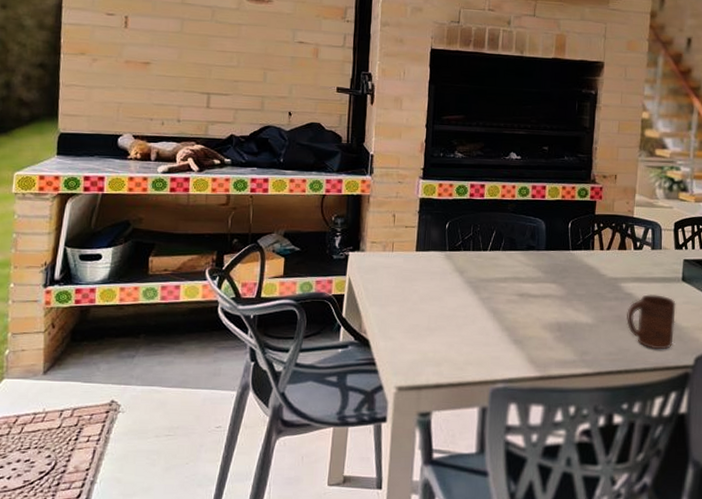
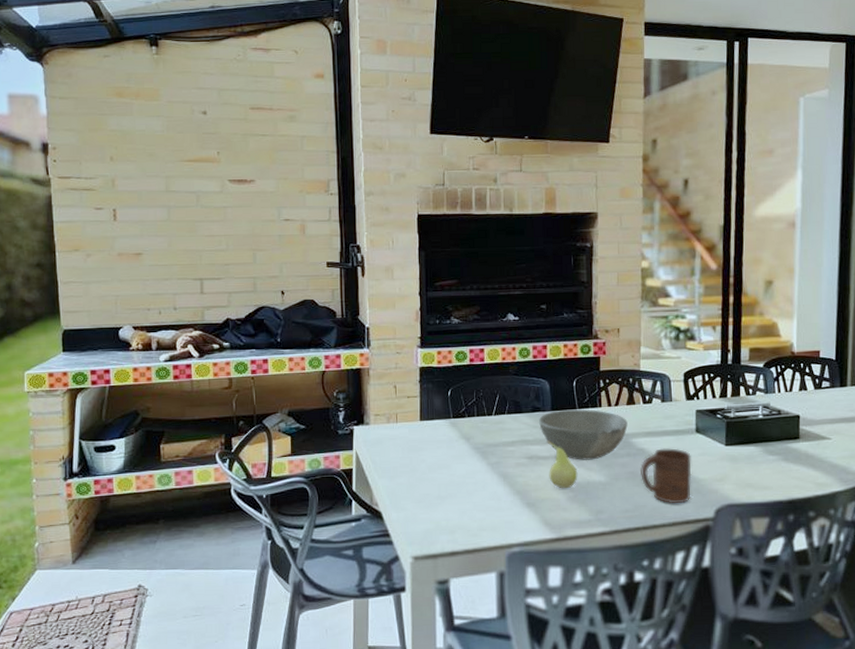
bowl: none [532,250,618,301] -> present [539,409,628,460]
fruit: none [538,279,566,328] -> present [547,440,578,489]

